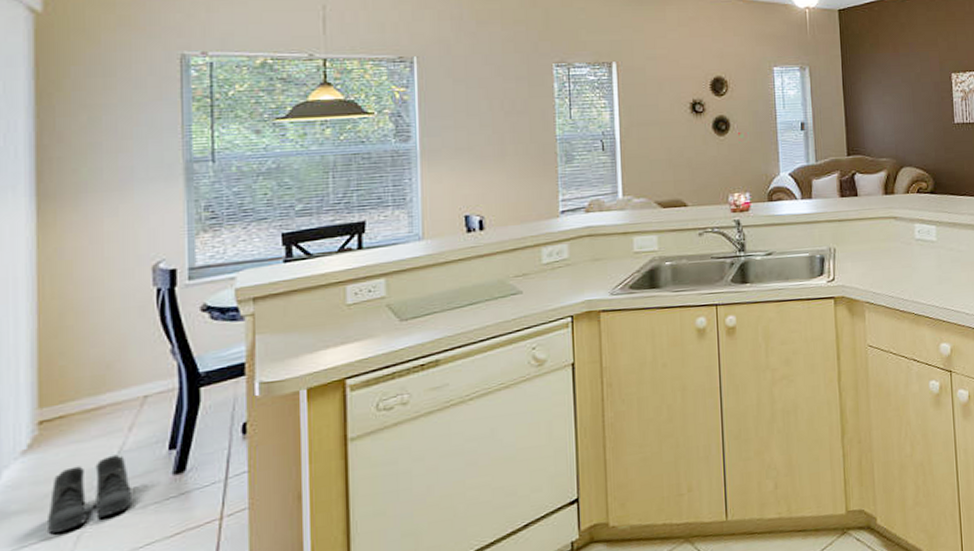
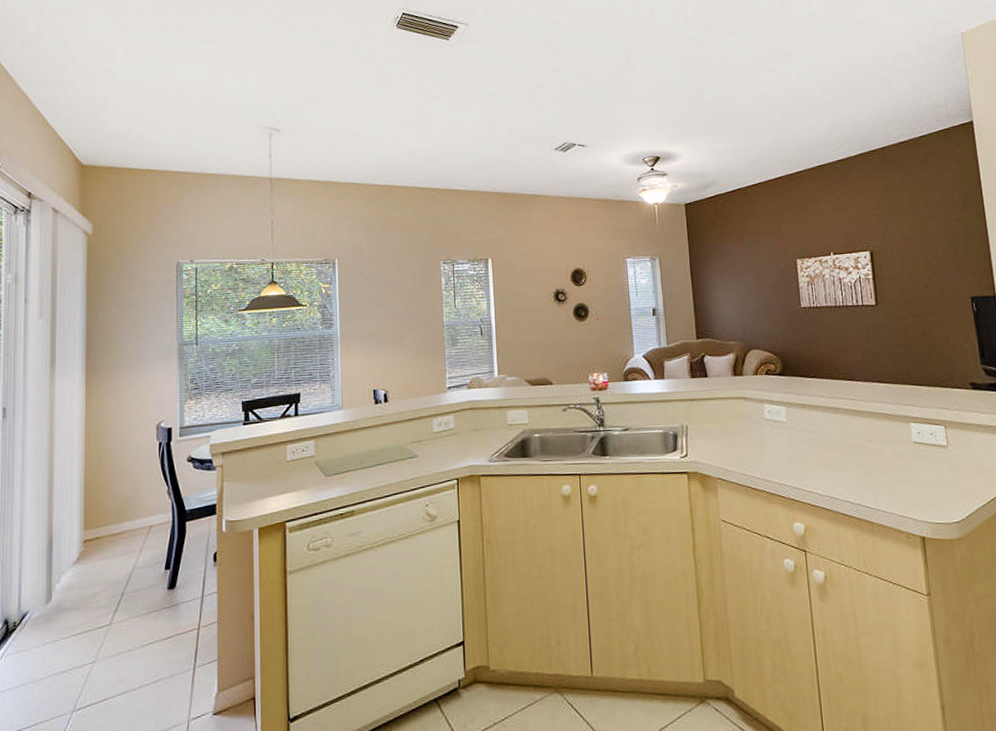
boots: present [48,454,133,534] -> none [88,570,141,627]

